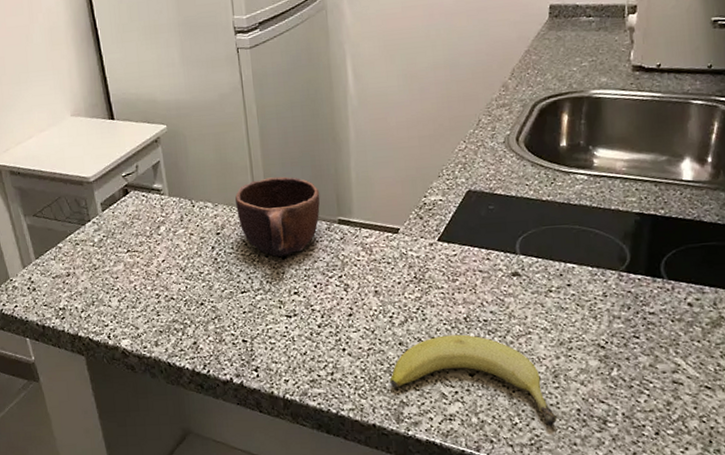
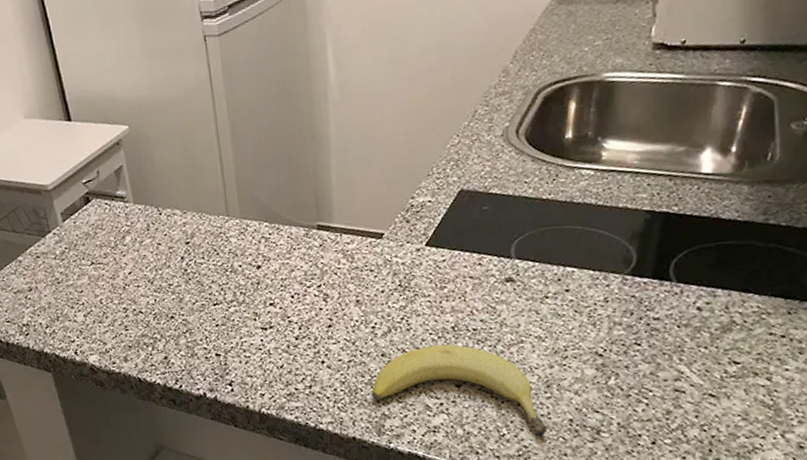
mug: present [235,176,320,257] -> none [205,179,298,266]

